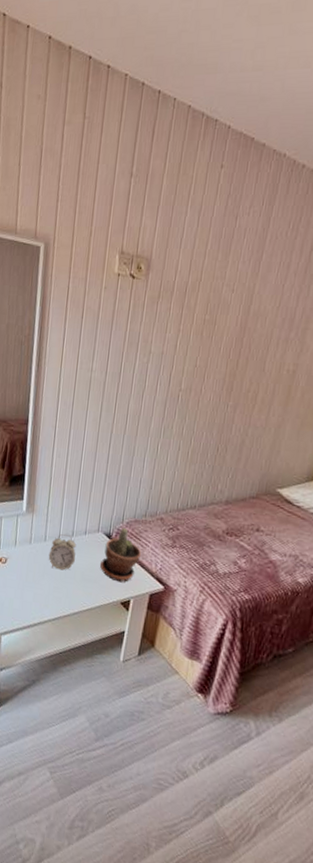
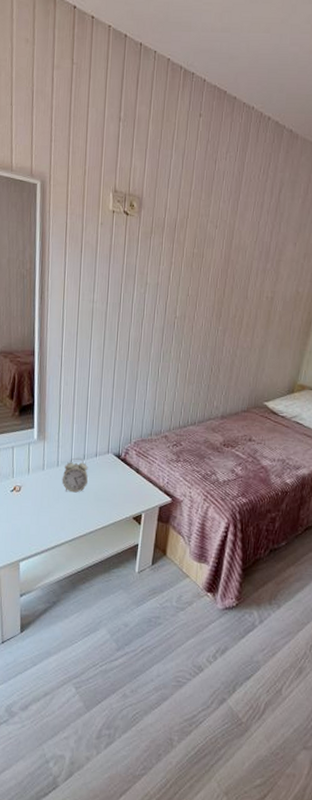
potted plant: present [100,528,142,583] -> none [112,448,150,499]

